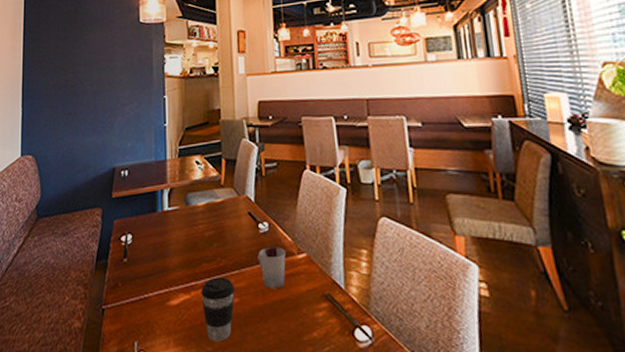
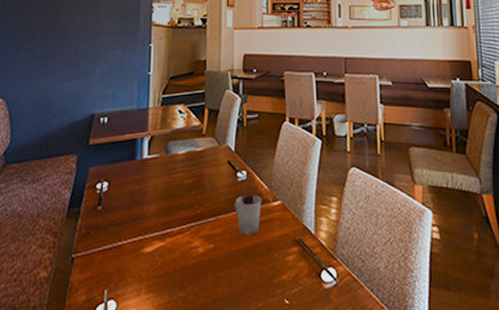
coffee cup: present [201,277,235,342] -> none [176,224,210,287]

